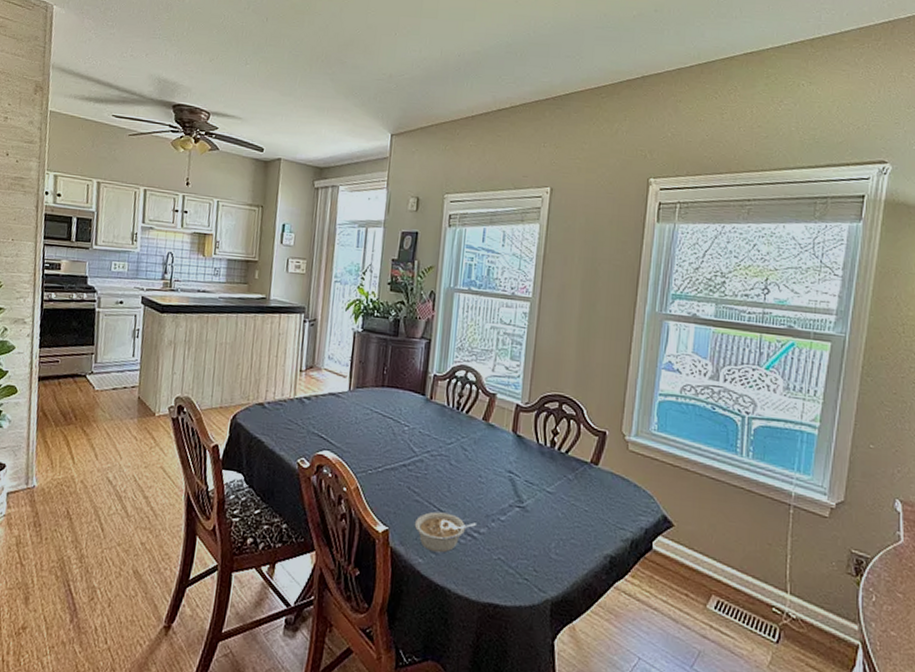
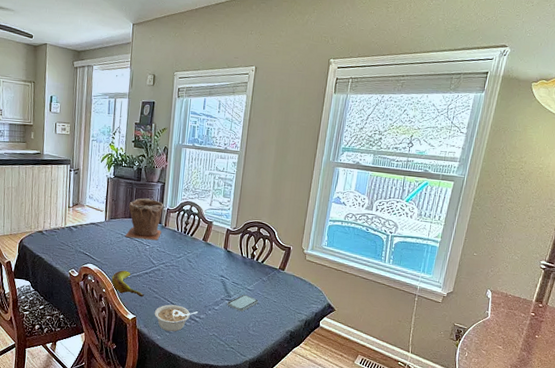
banana: none [355,460,402,501] -> present [111,270,145,297]
plant pot: none [375,359,430,419] -> present [125,198,164,241]
smartphone: none [518,499,563,525] -> present [227,294,259,312]

